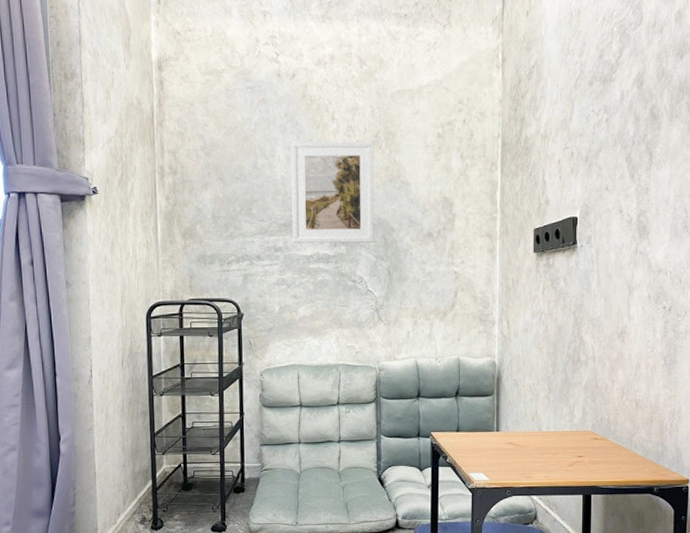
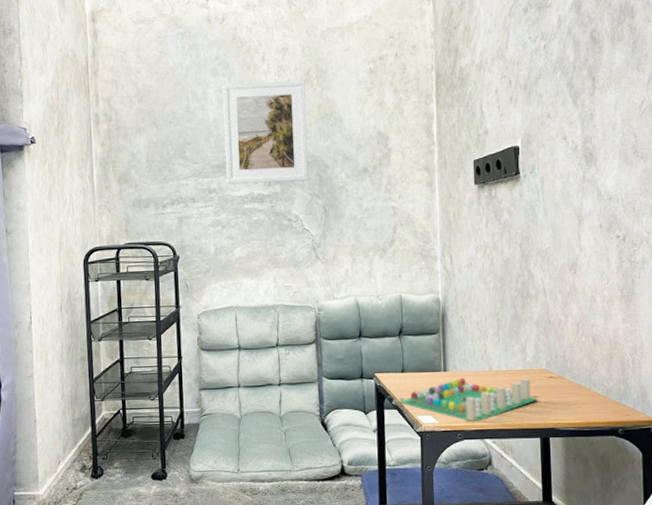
board game: none [451,438,583,480] -> present [397,378,538,422]

